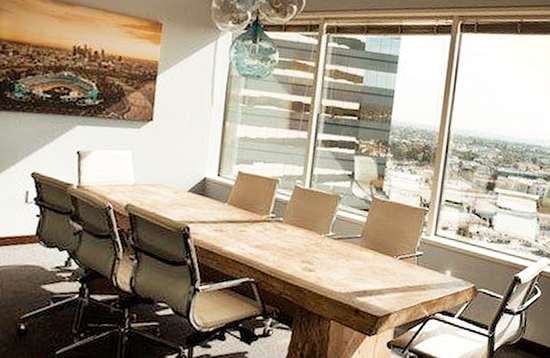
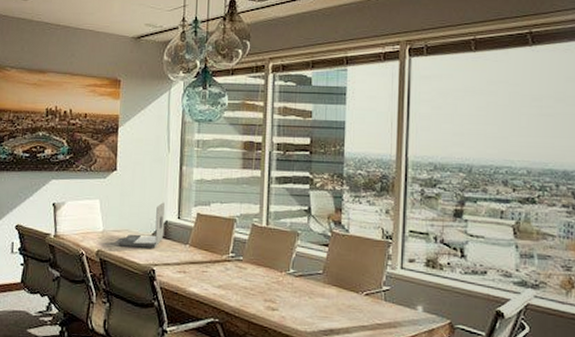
laptop: none [150,158,204,205] -> present [118,202,165,248]

